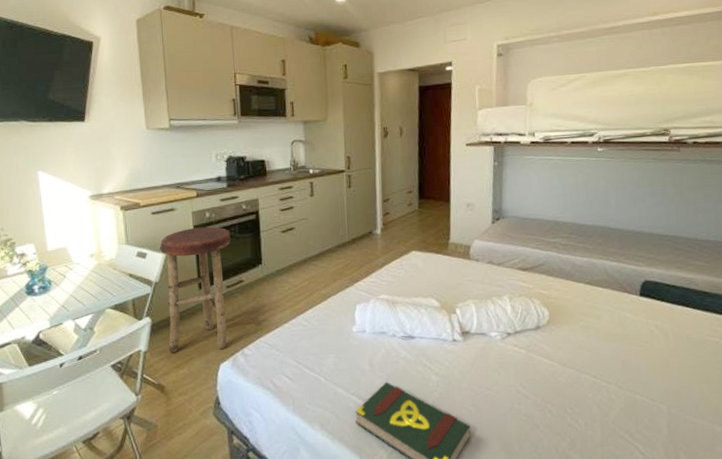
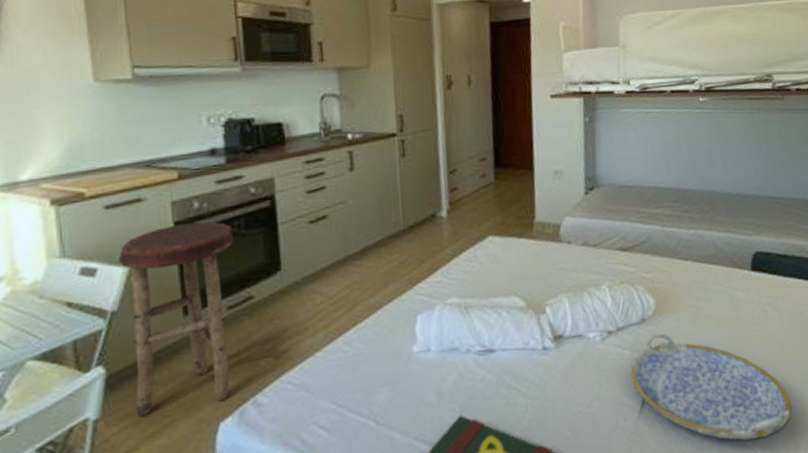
serving tray: none [525,339,673,437] -> present [630,333,792,441]

